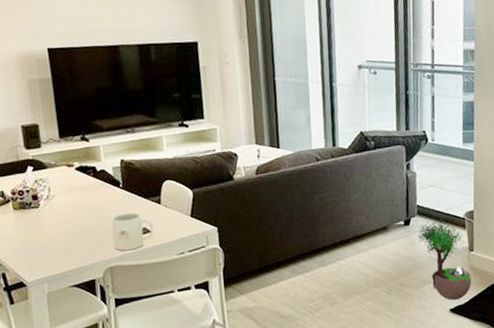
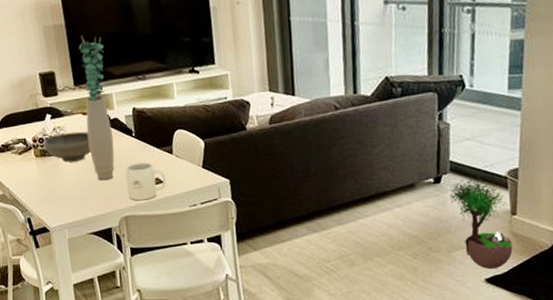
bowl: none [24,183,75,215] -> present [44,131,91,163]
vase: none [66,90,101,232] -> present [79,36,115,181]

